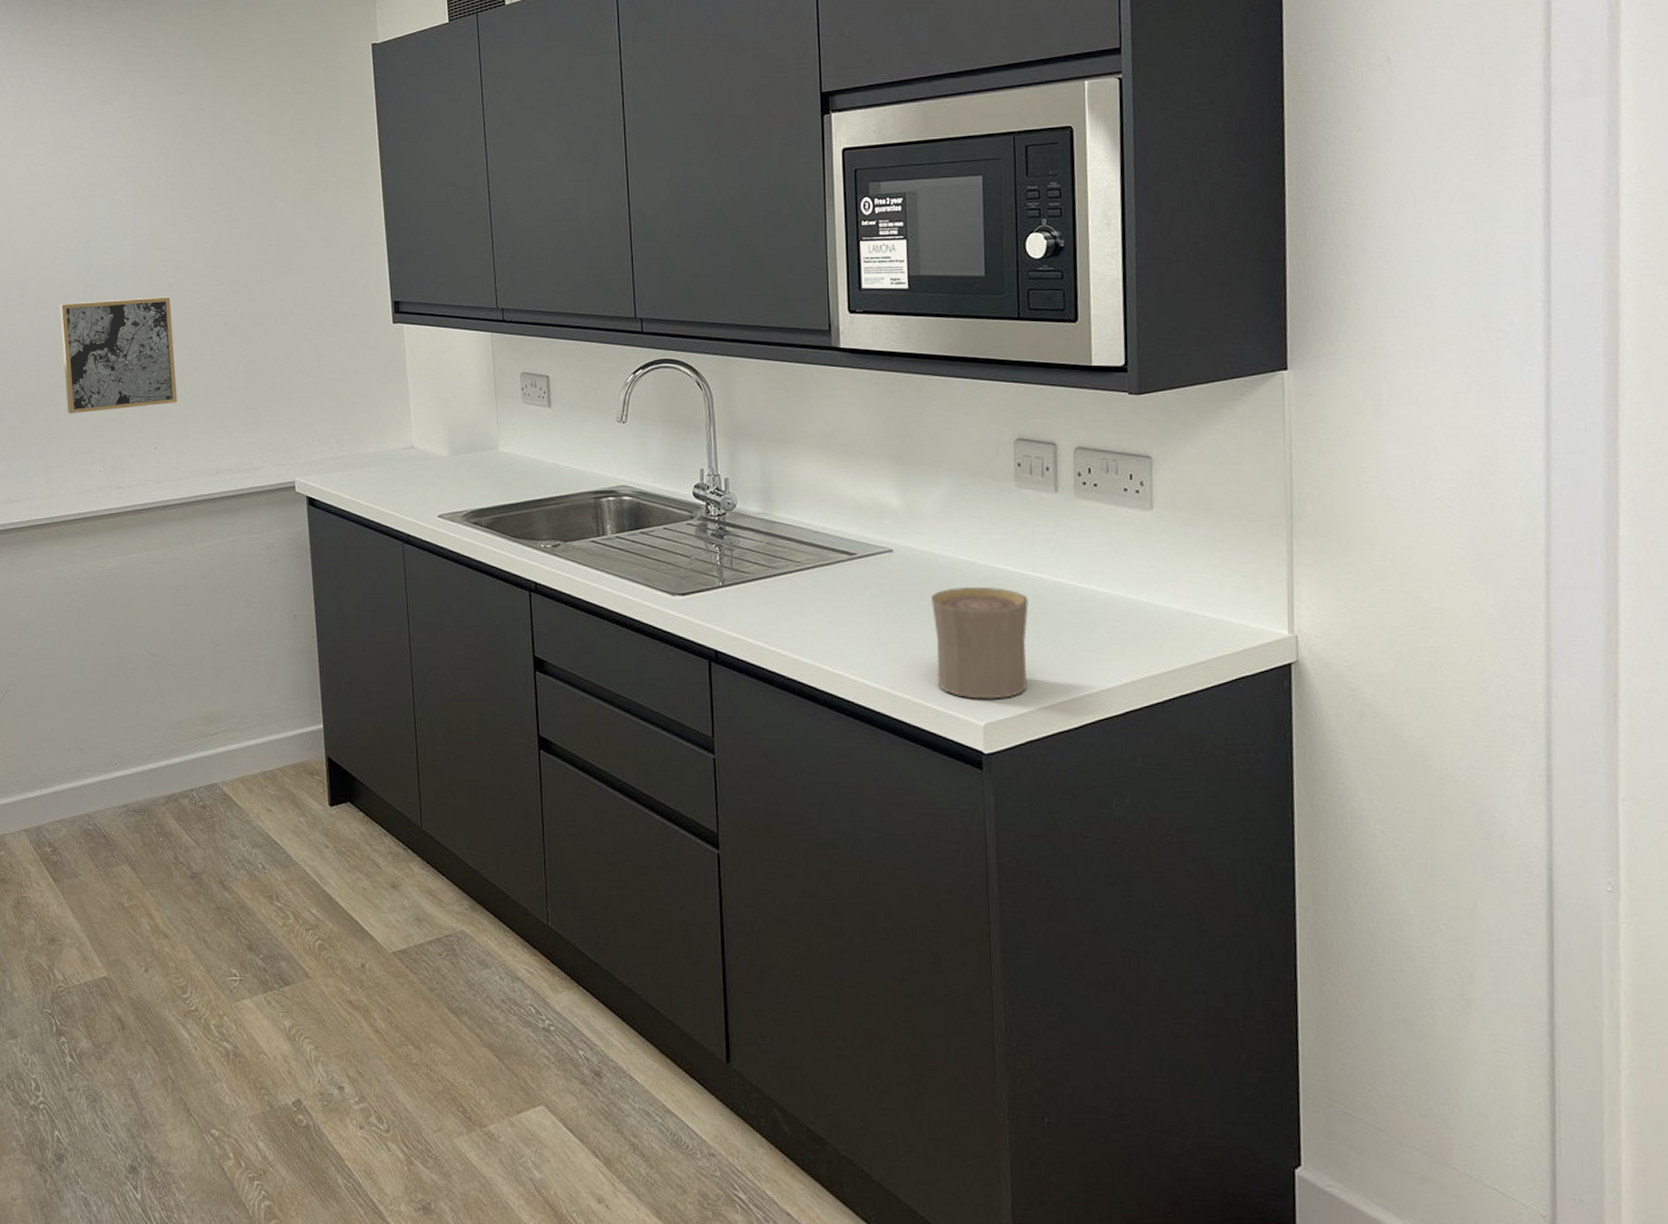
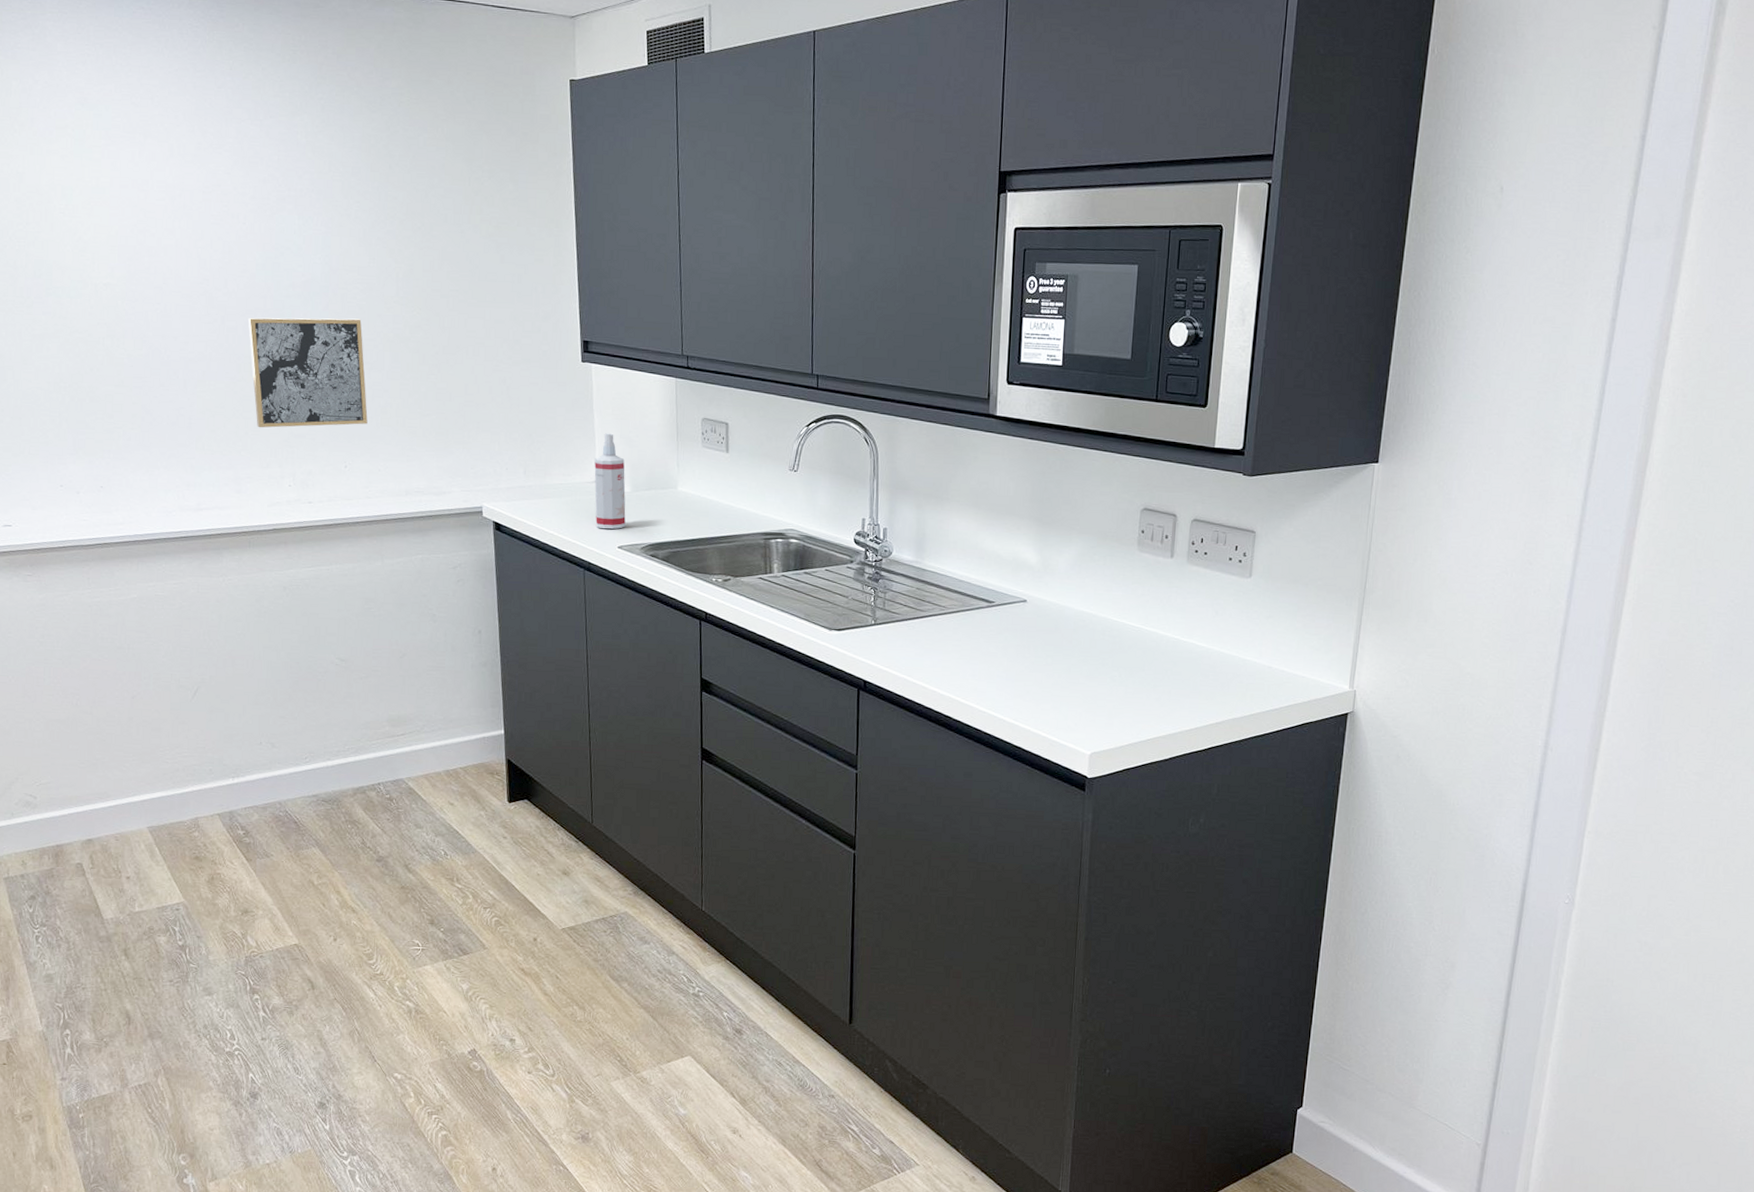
spray bottle: none [410,395,445,498] -> present [594,433,626,530]
cup: present [931,586,1029,699] -> none [1054,635,1138,733]

